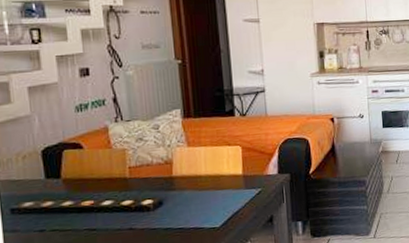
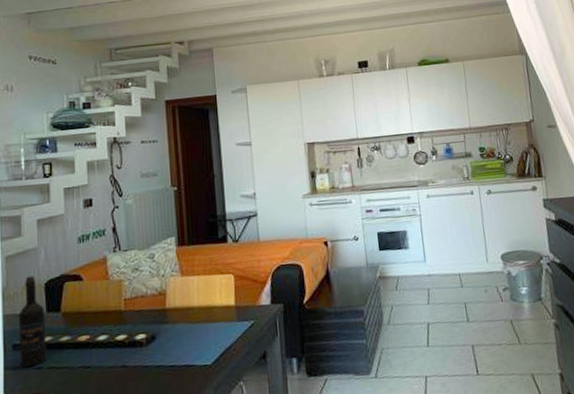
wine bottle: none [14,142,49,231] -> present [18,275,46,368]

